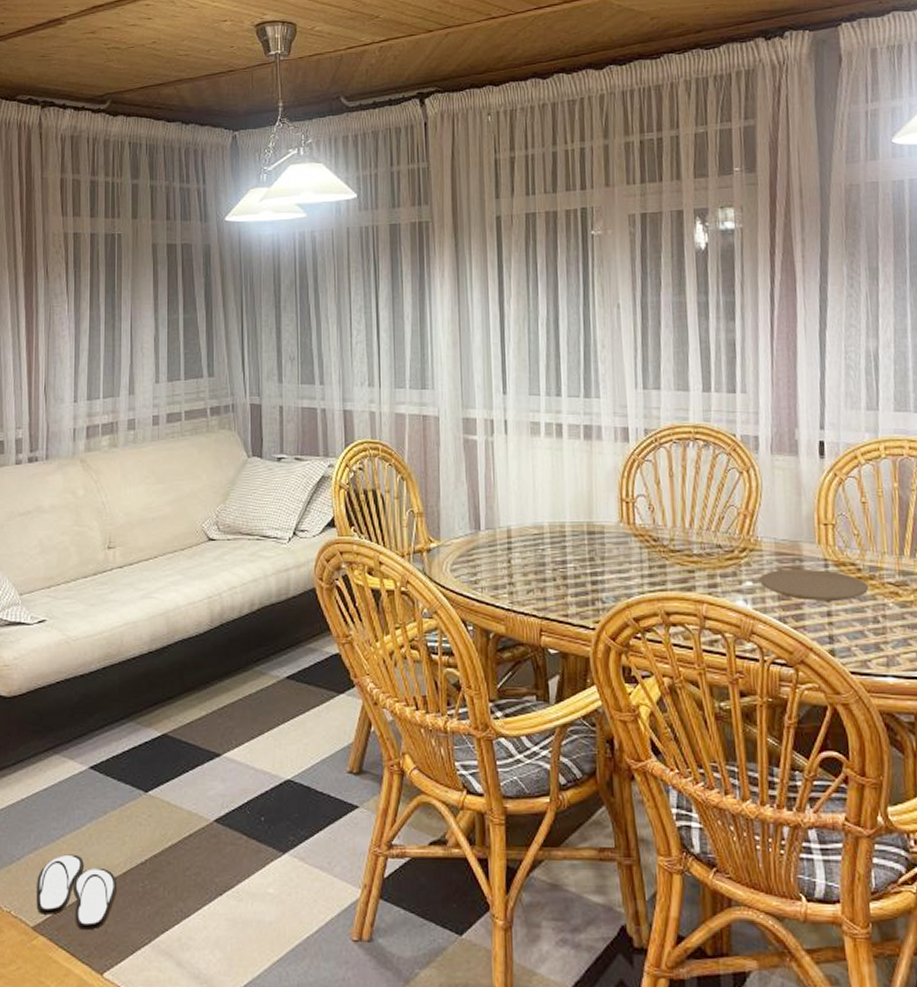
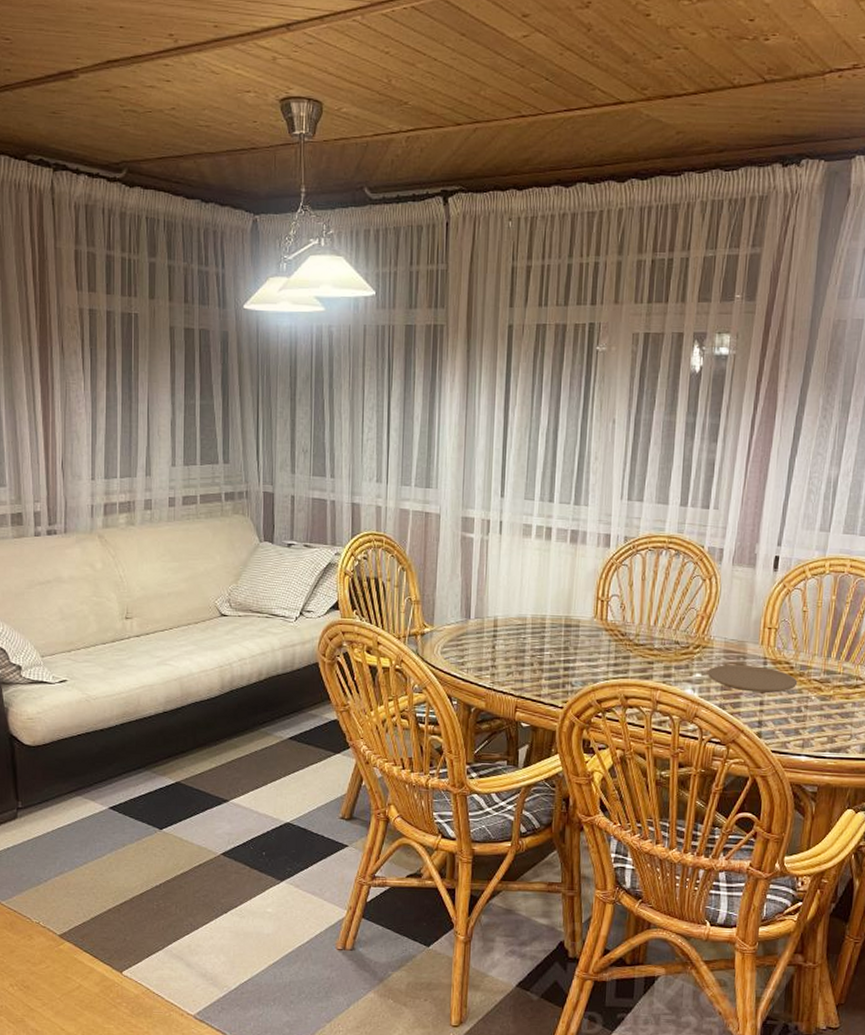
slippers: present [36,854,117,930] -> none [62,878,134,938]

